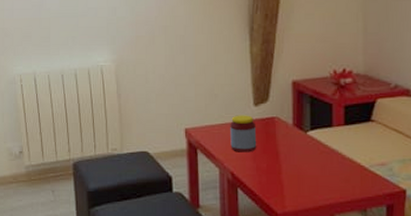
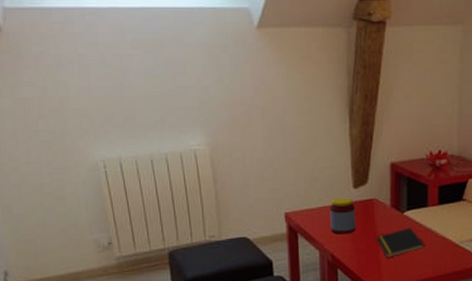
notepad: none [278,148,330,179] -> present [376,228,424,257]

